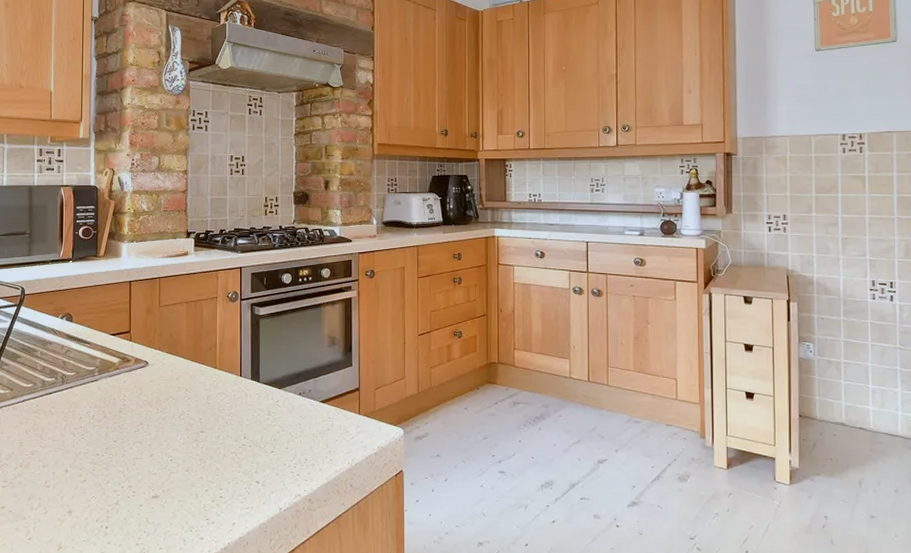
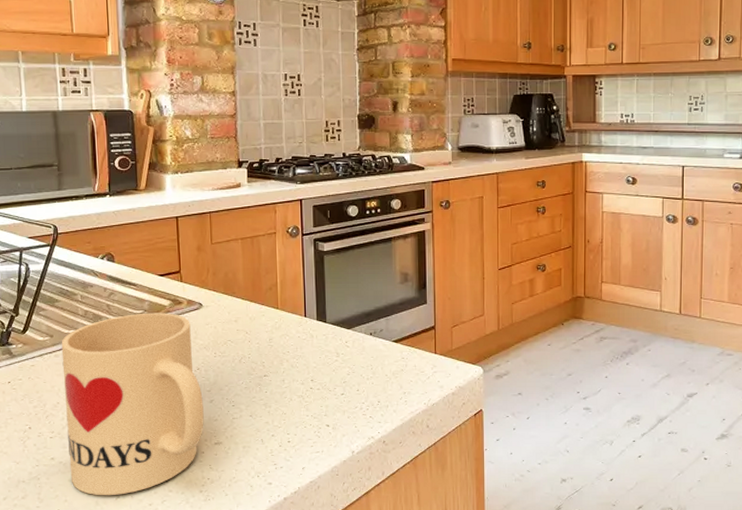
mug: none [18,369,144,546] -> present [61,313,204,496]

